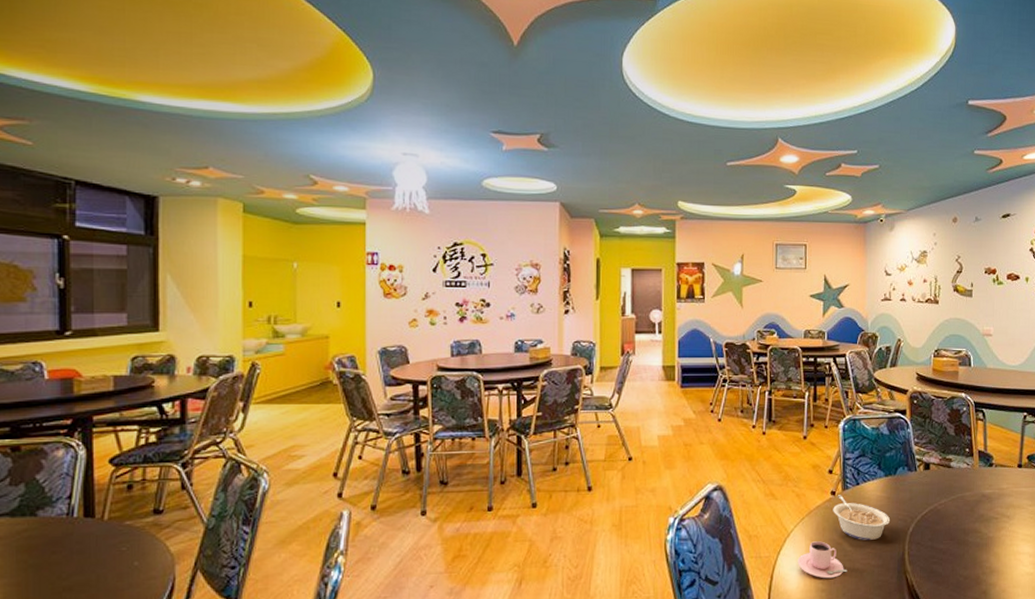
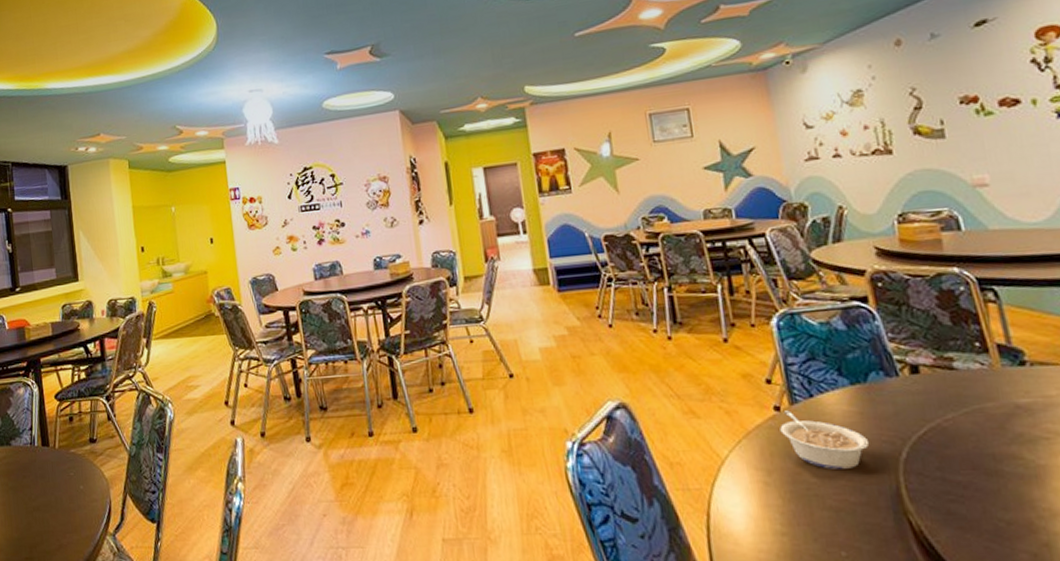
teacup: present [797,541,848,579] -> none [740,470,816,519]

